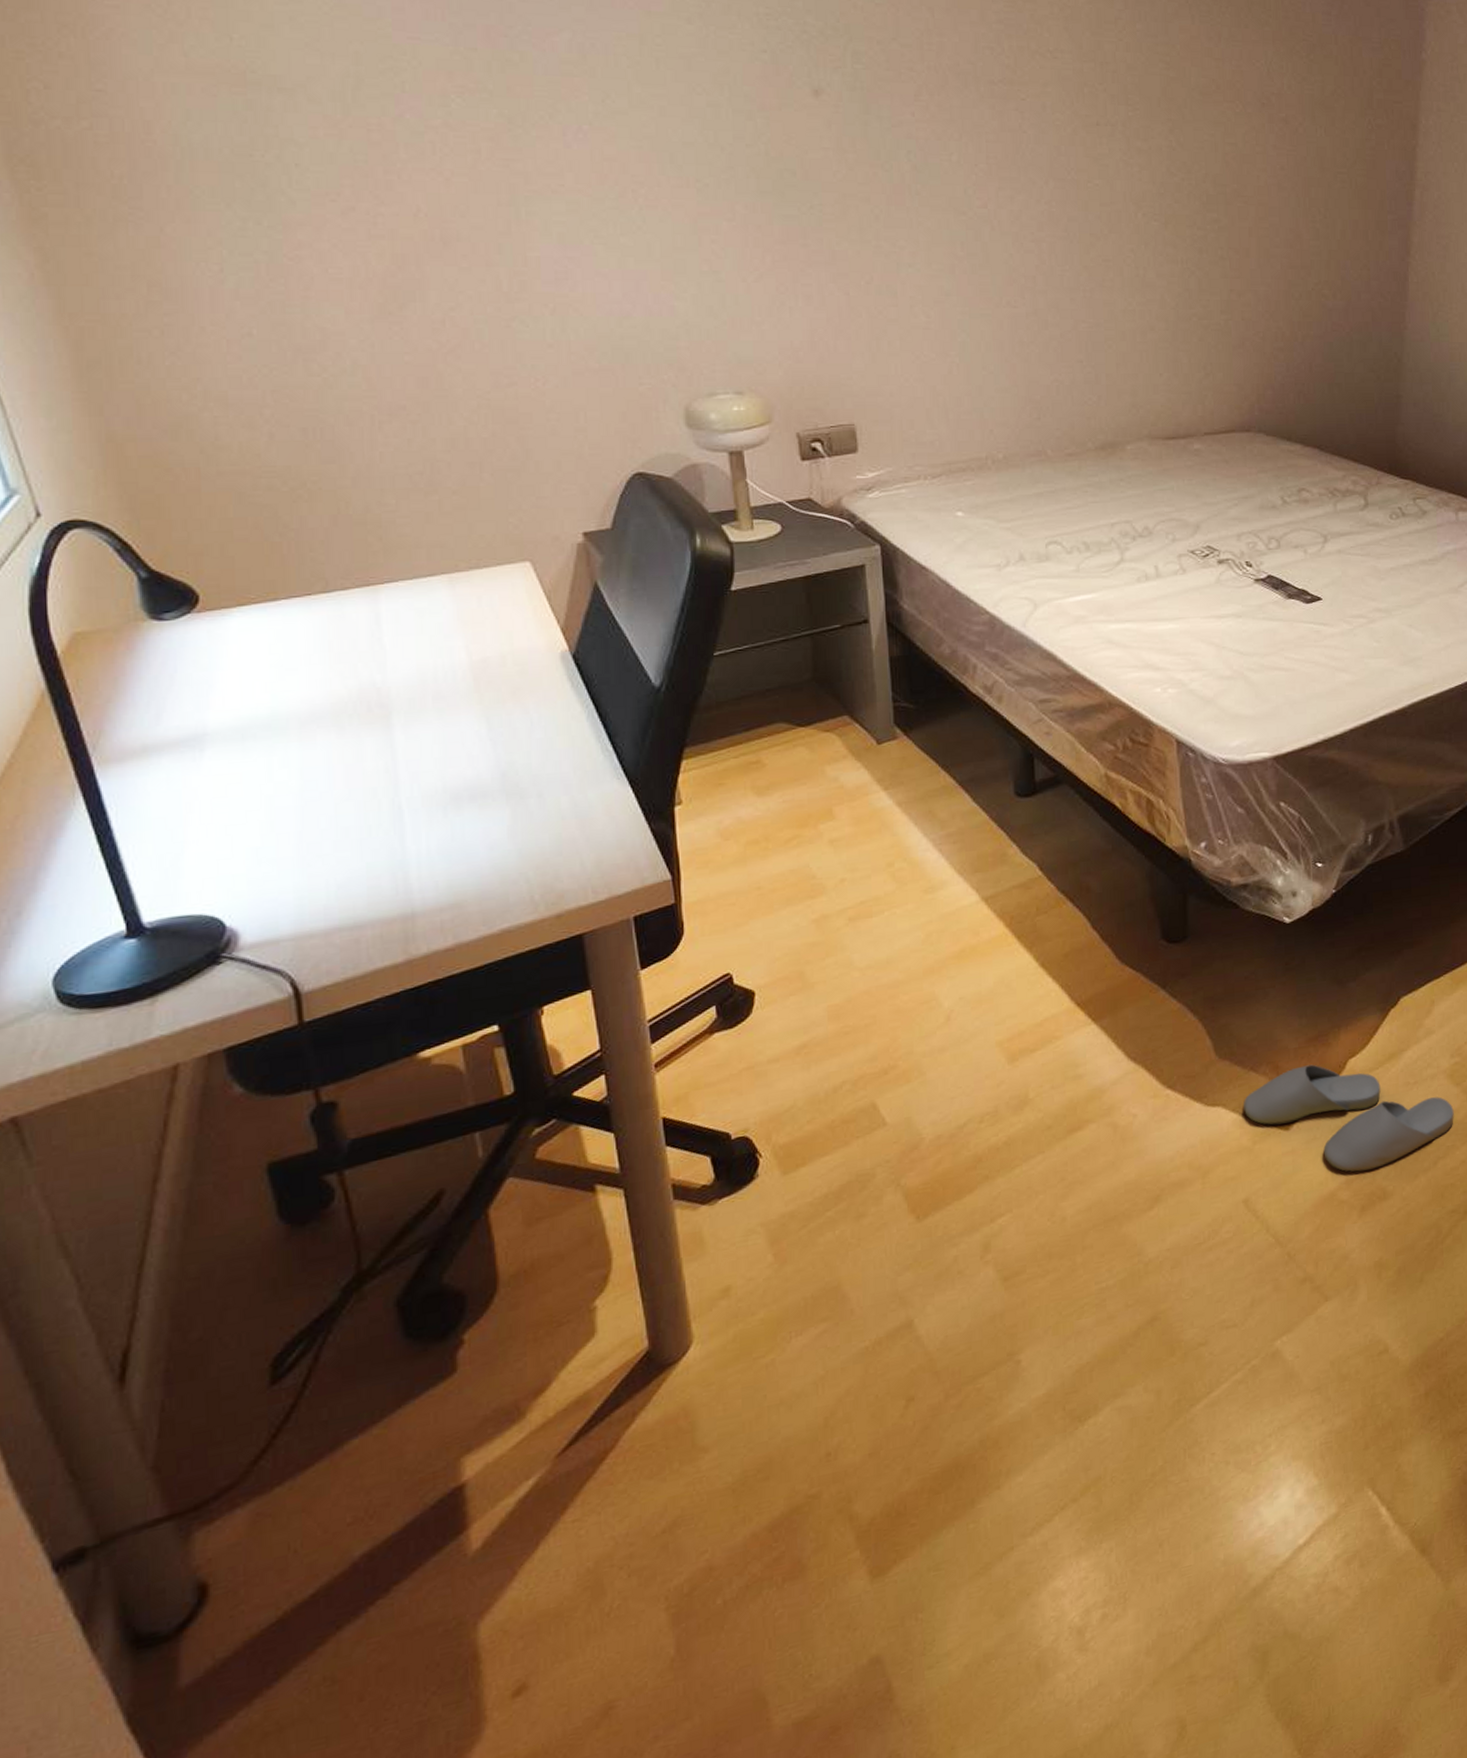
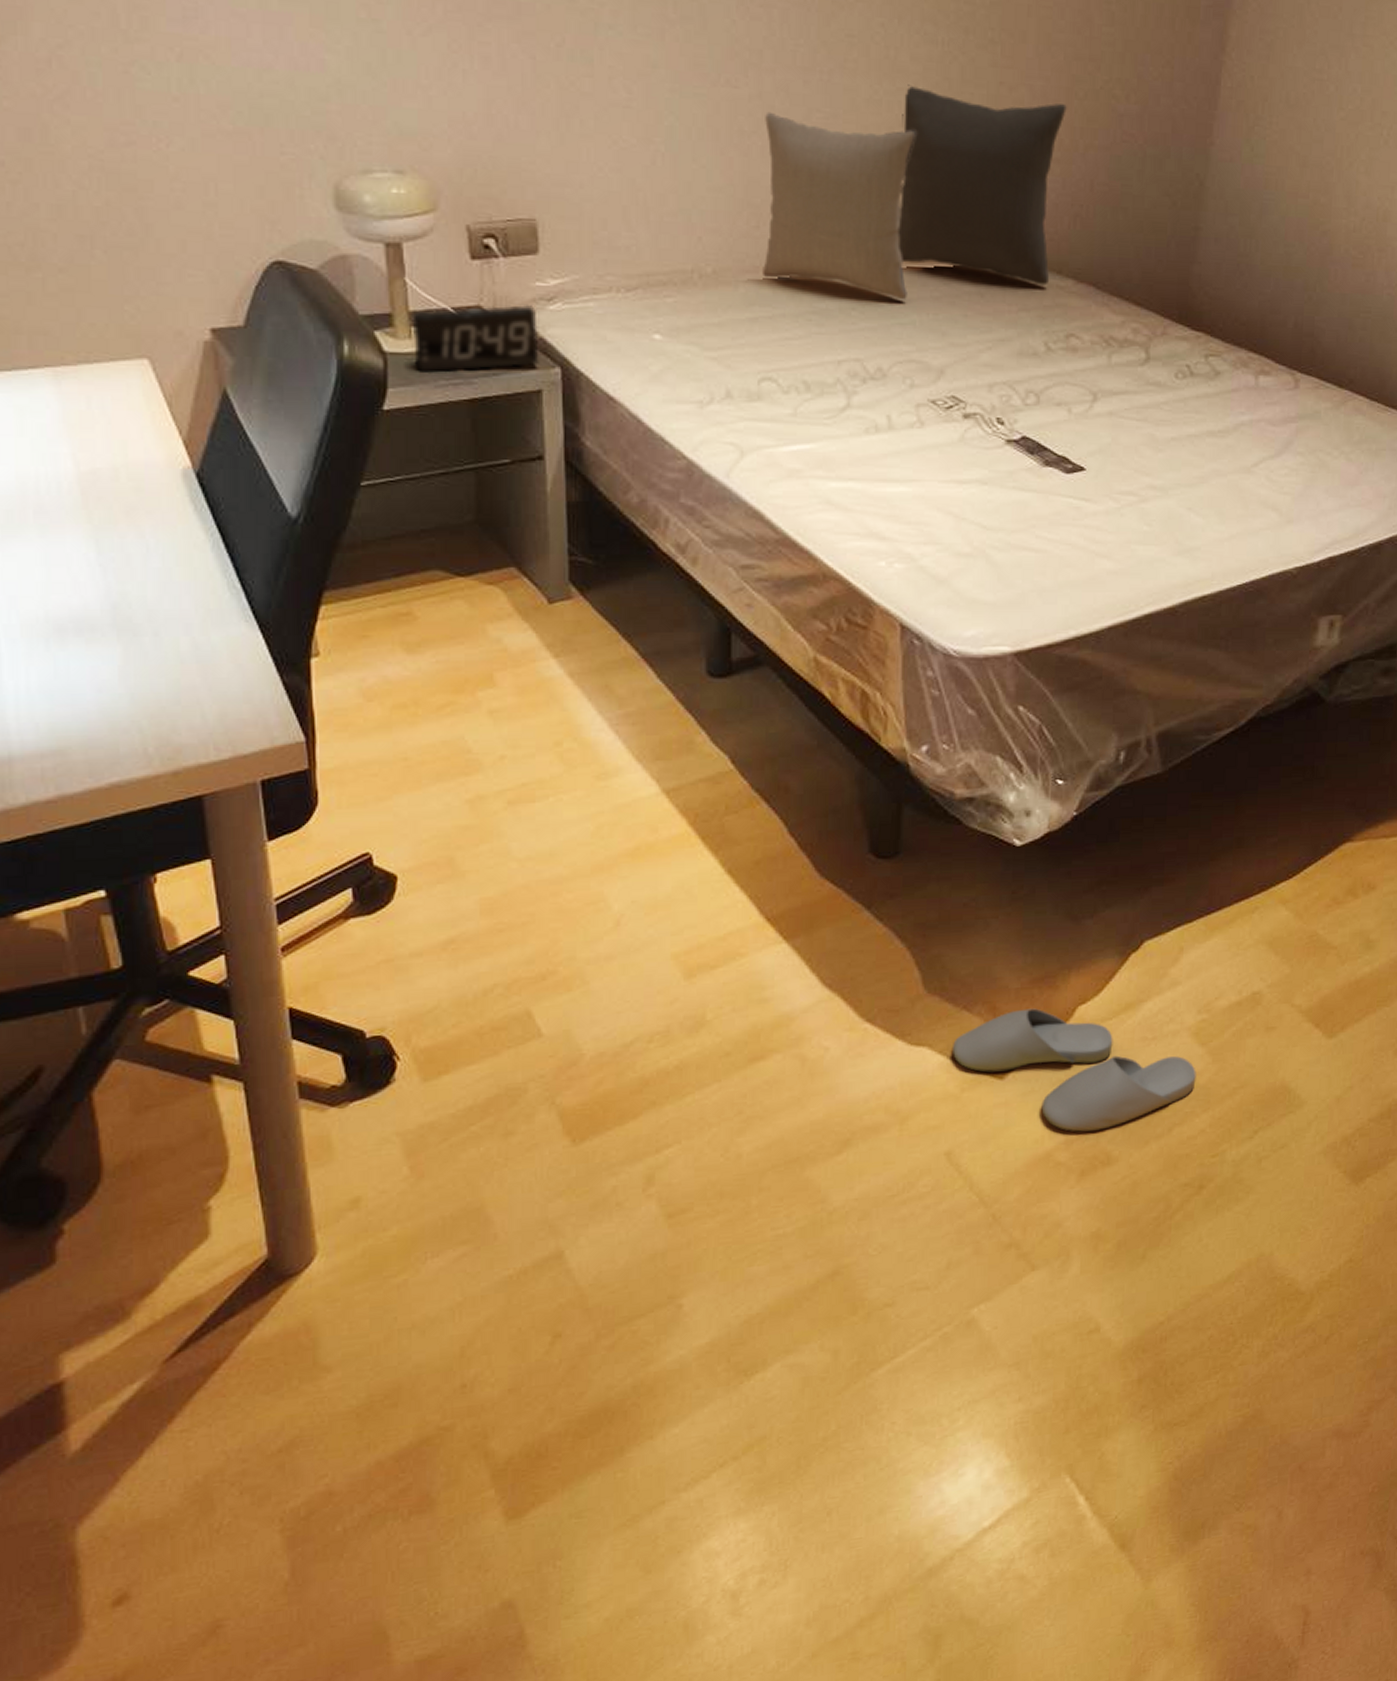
alarm clock: none [753,495,862,558] -> present [411,305,539,374]
pillow: none [1040,325,1166,471] -> present [763,111,916,301]
pillow: none [1152,296,1286,451] -> present [897,84,1067,286]

